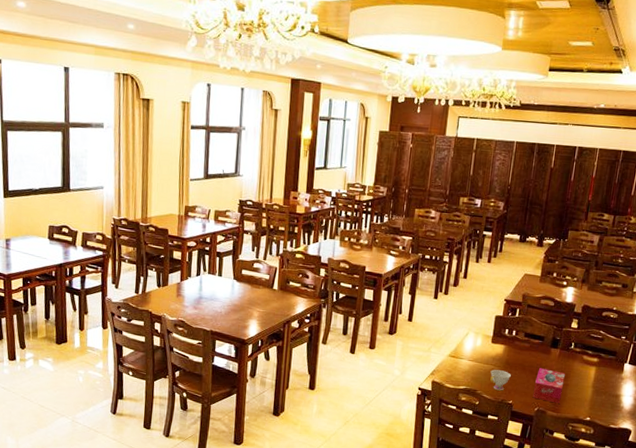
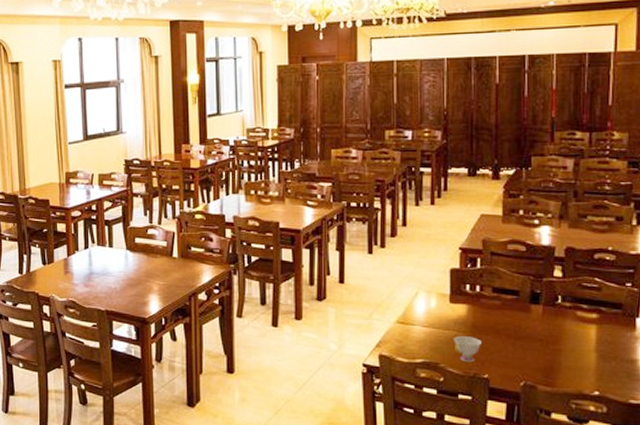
tissue box: present [532,367,565,404] -> none [514,330,555,375]

